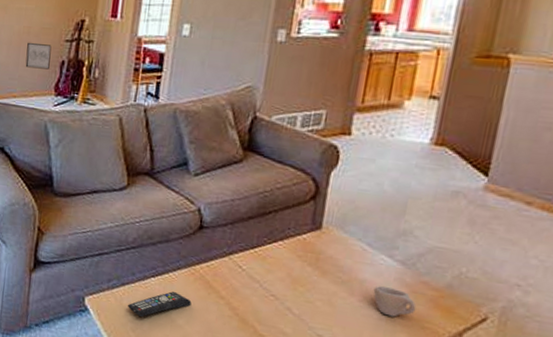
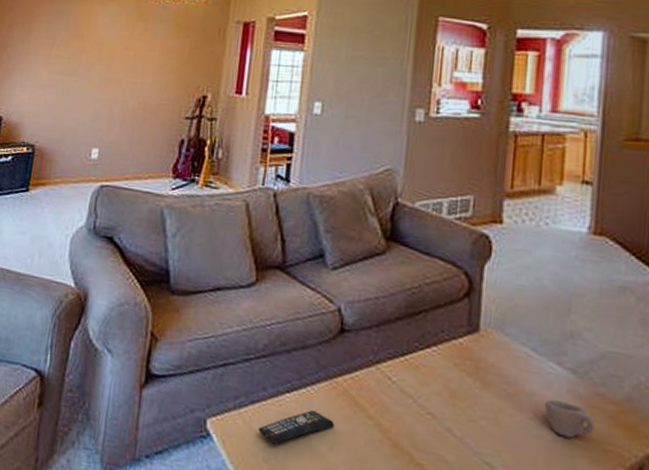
wall art: present [25,42,52,70] -> none [140,119,170,149]

